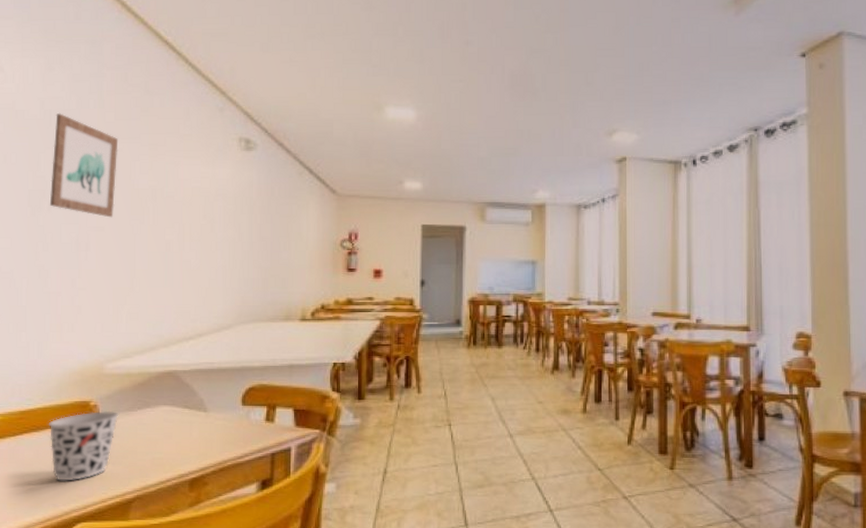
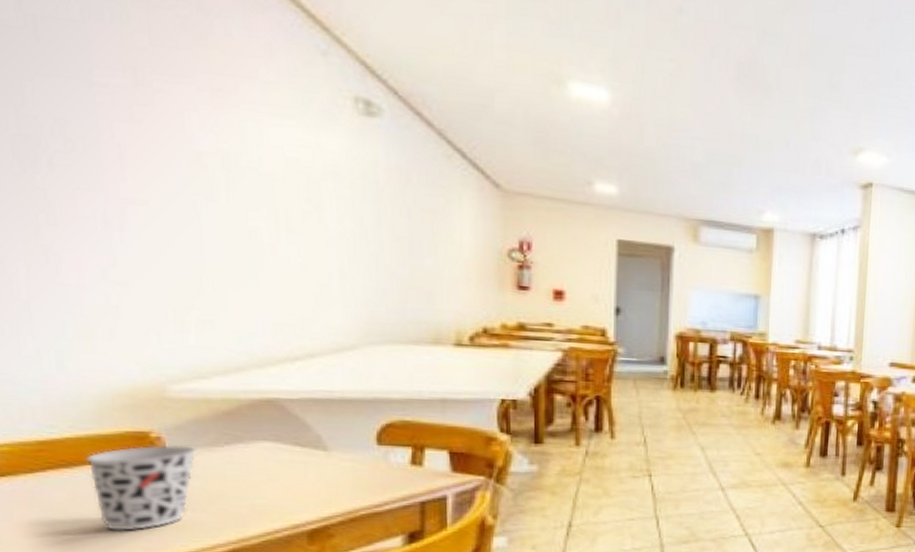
wall art: present [49,112,119,218] -> none [45,21,162,188]

